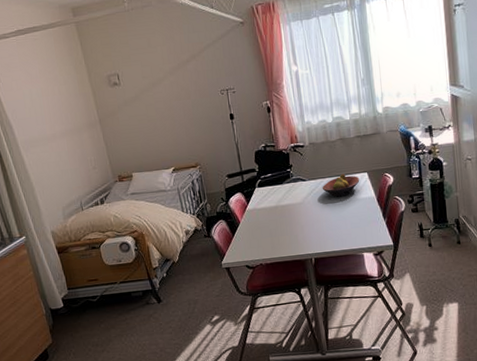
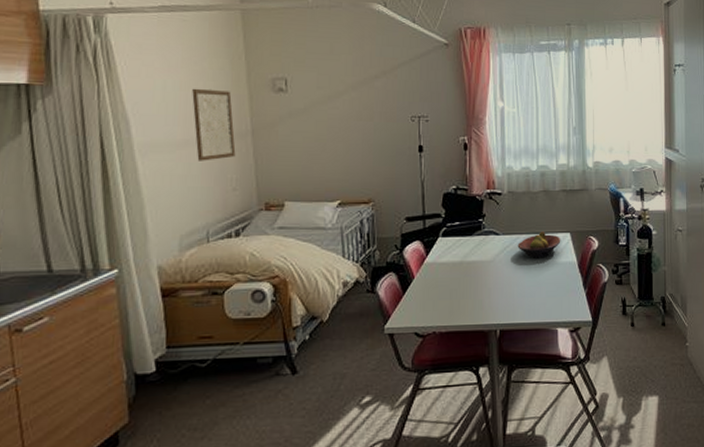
wall art: none [51,91,91,149] -> present [192,88,236,161]

